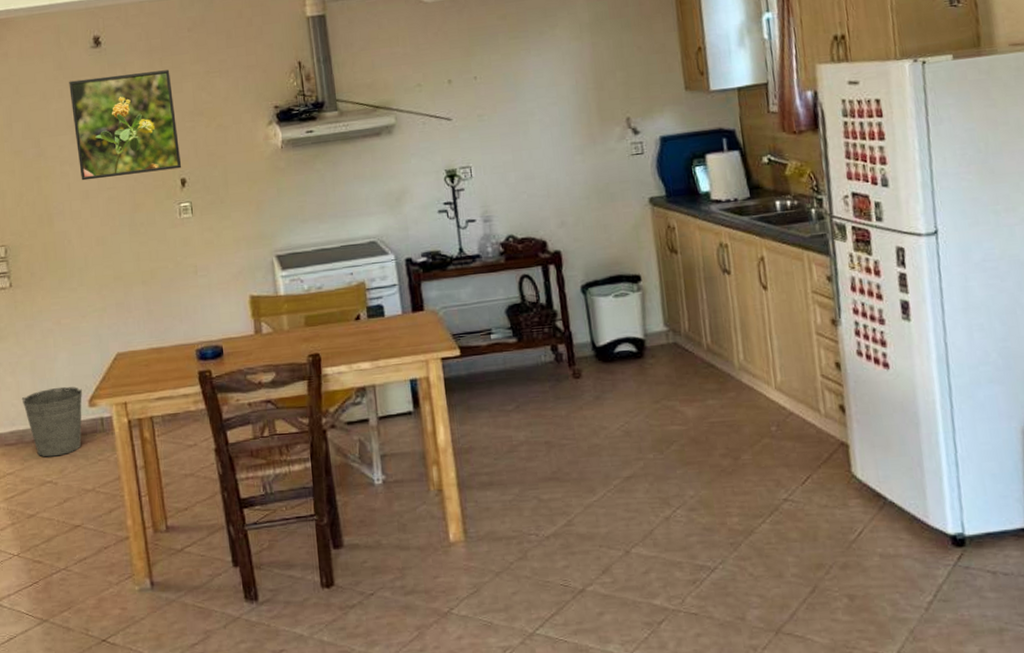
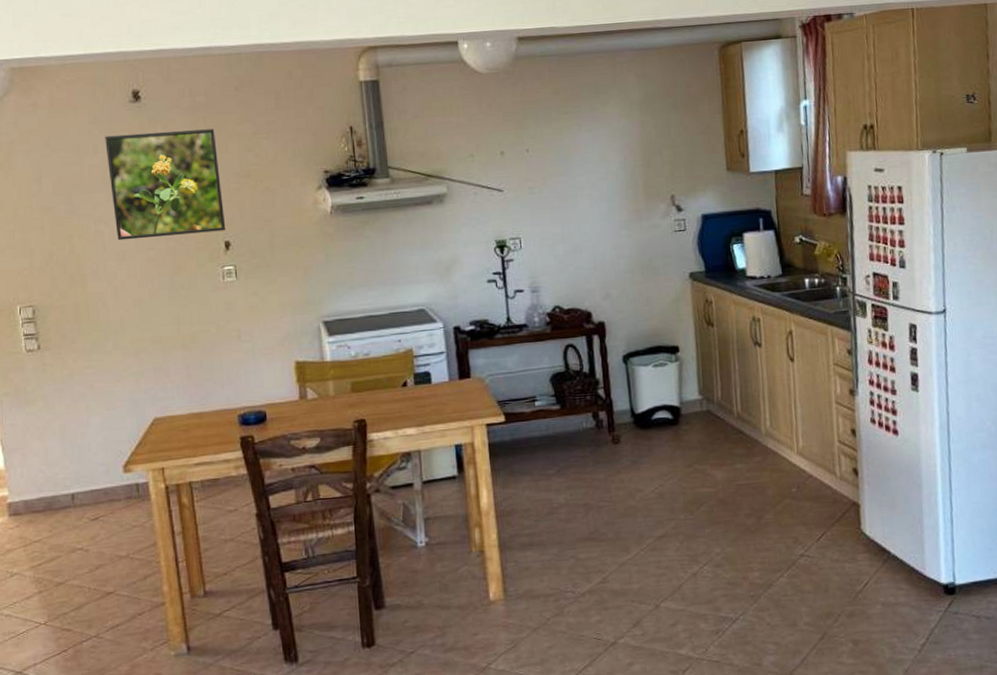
bucket: present [21,386,83,457] -> none [50,452,117,524]

